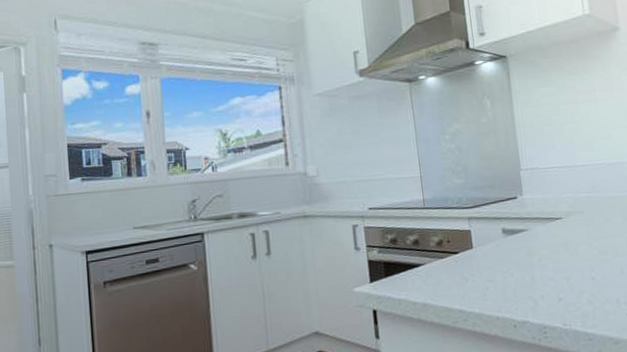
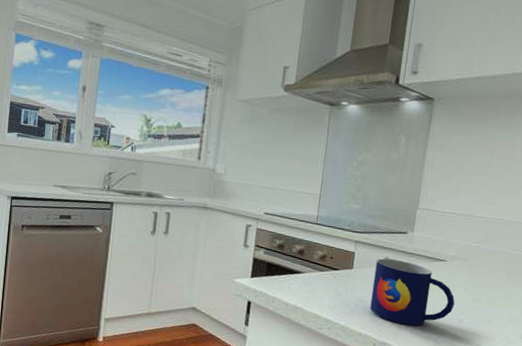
mug: none [494,228,583,297] -> present [370,258,455,326]

